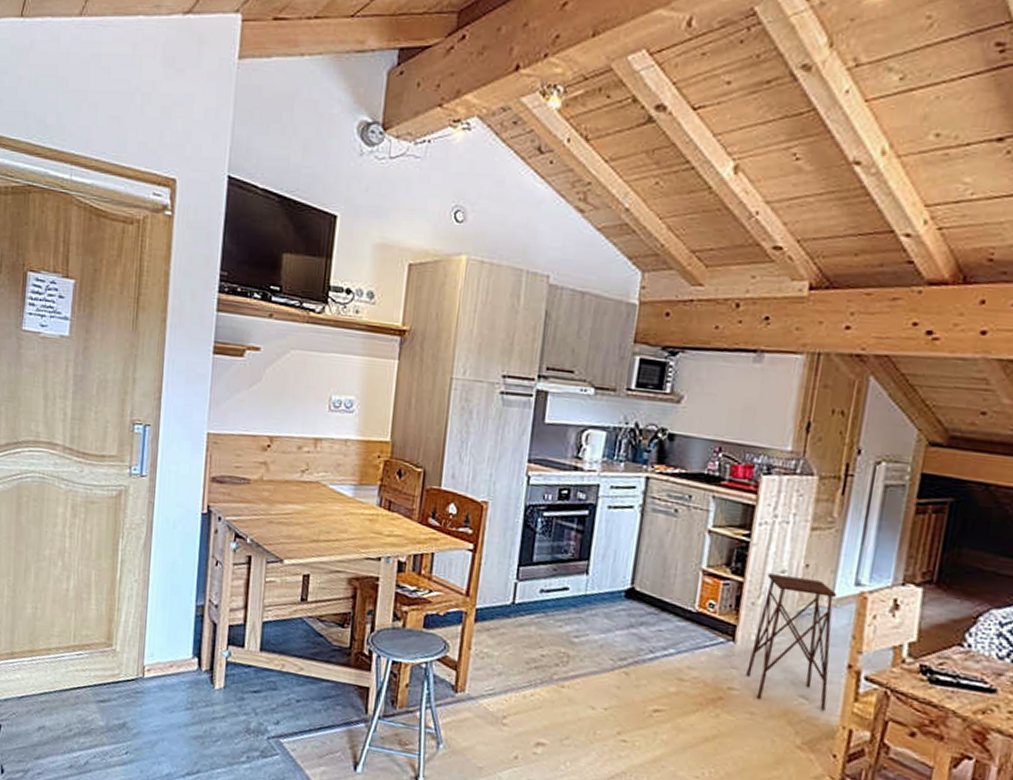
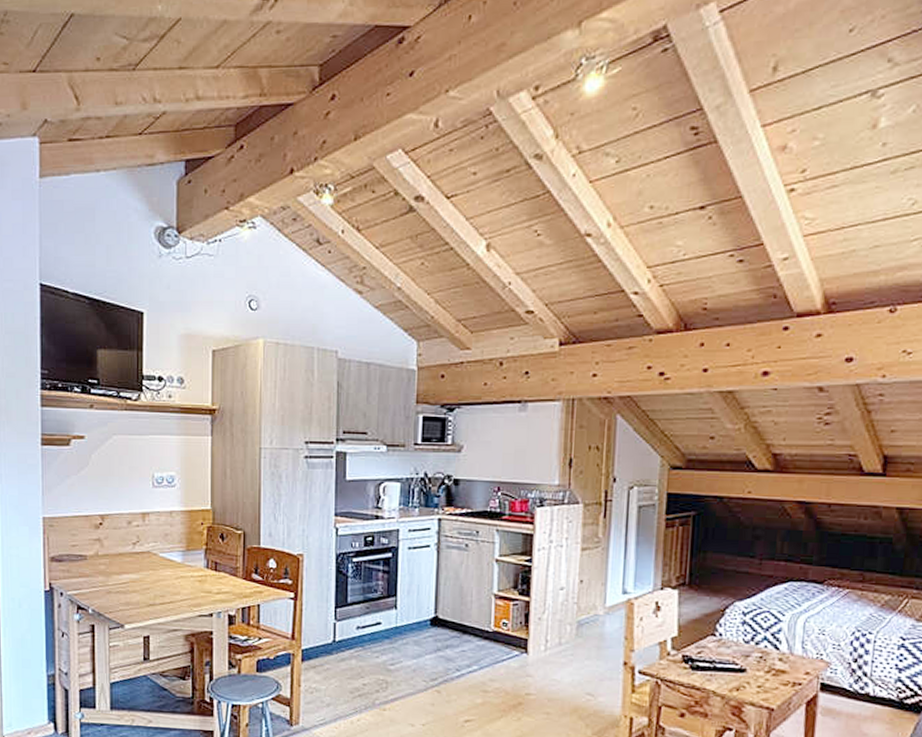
side table: present [746,573,838,711] -> none [540,591,609,704]

